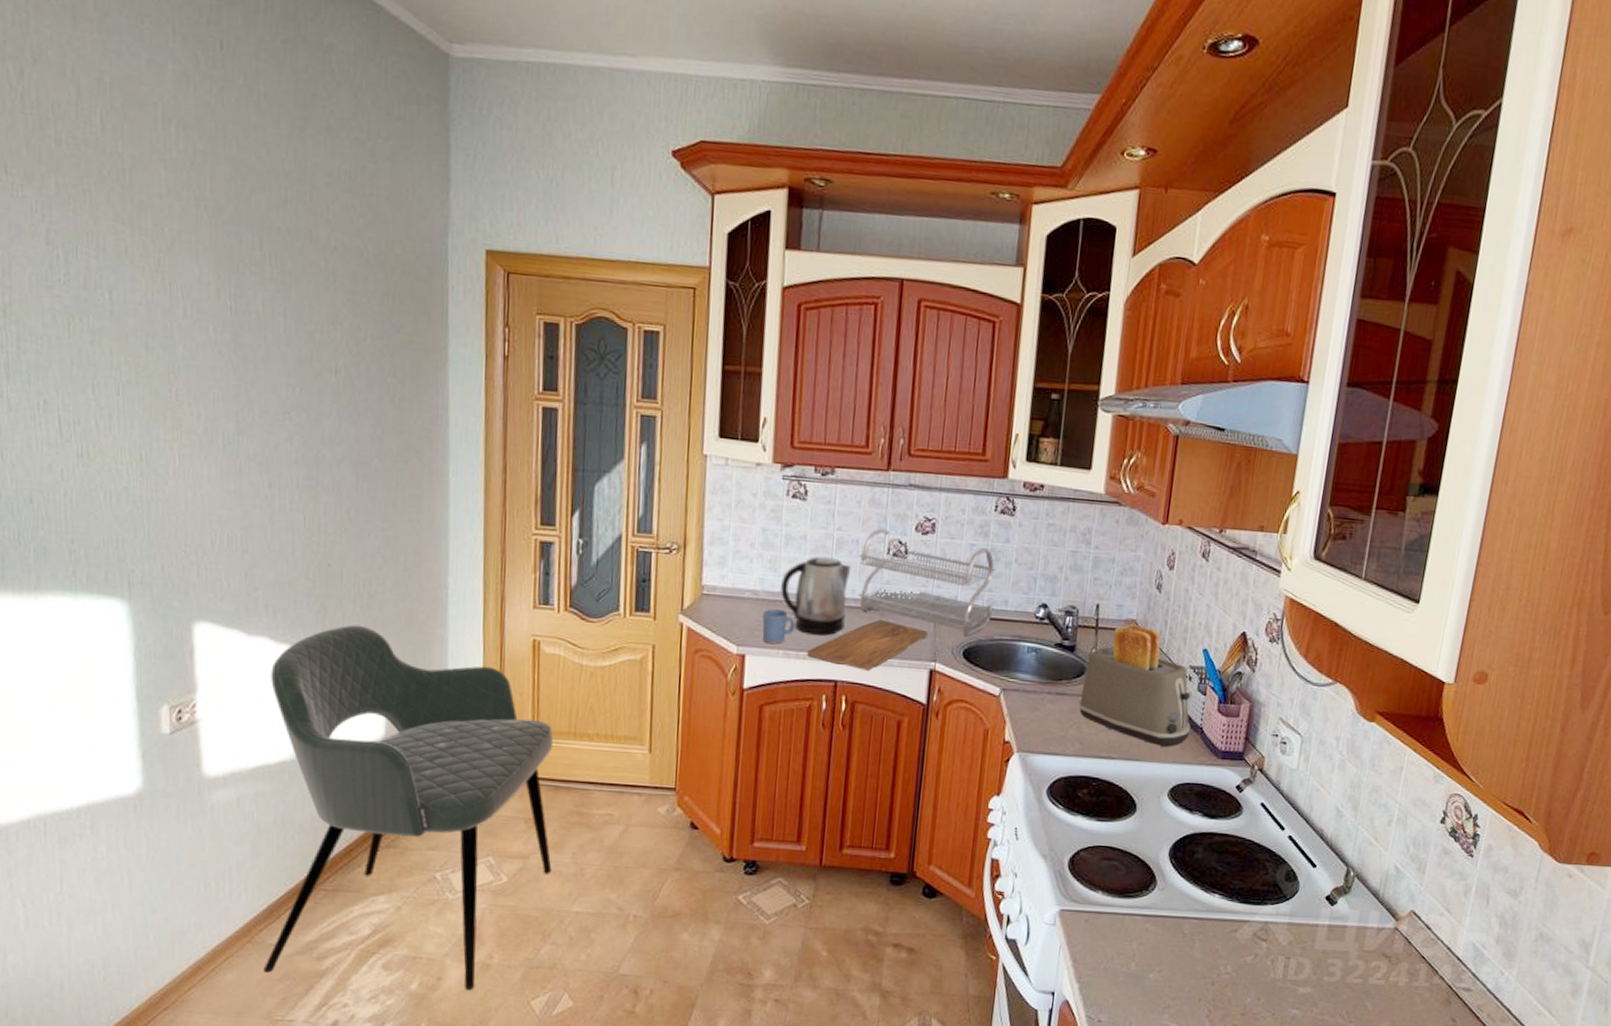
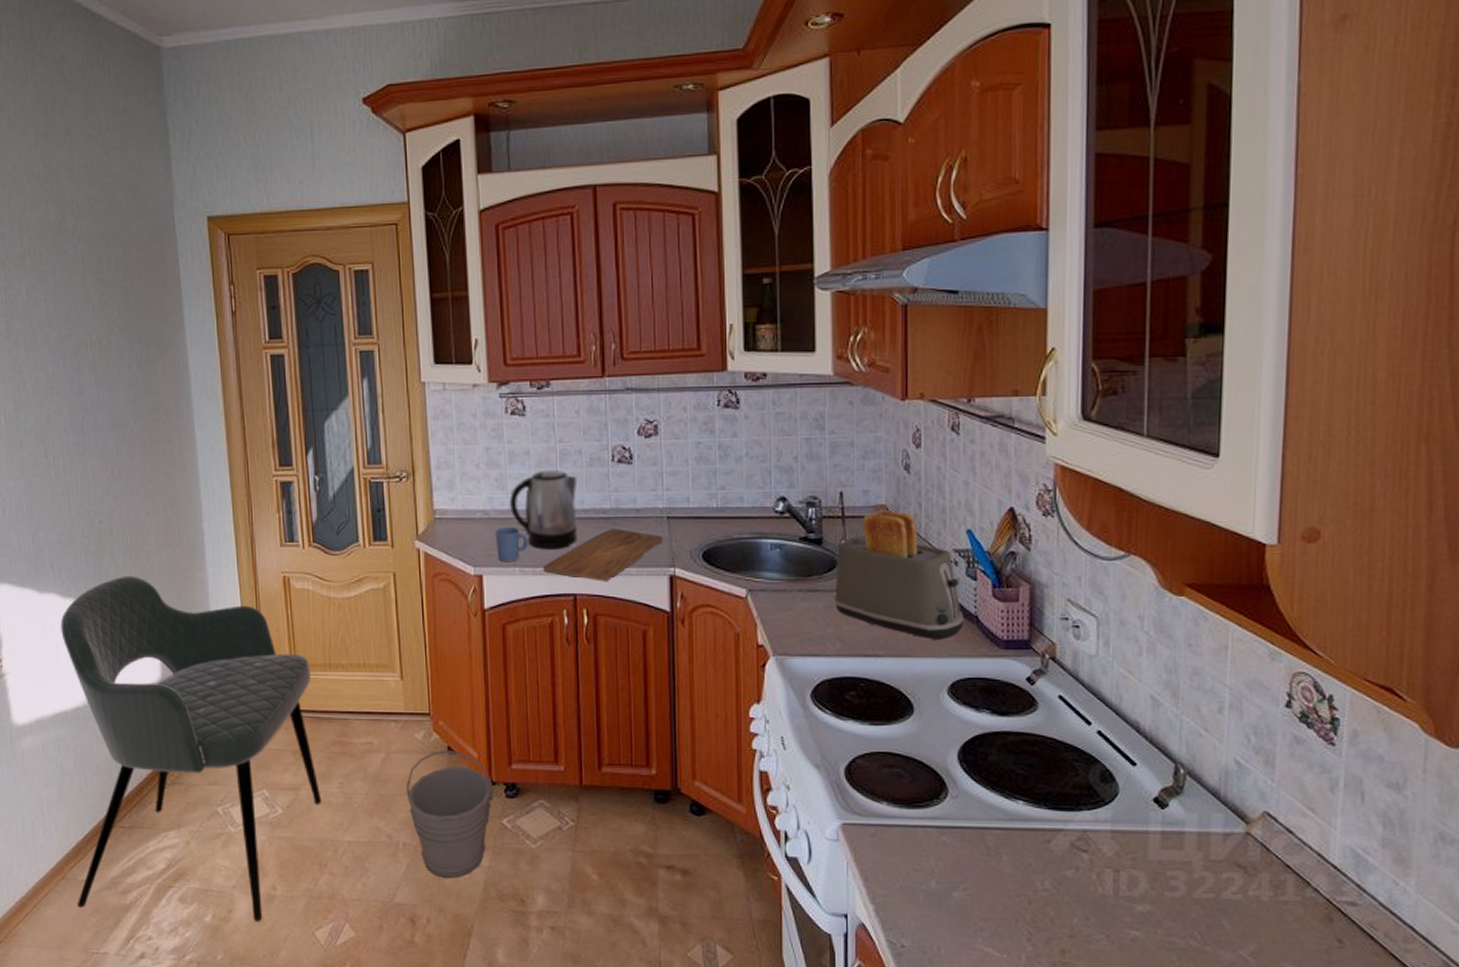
bucket: none [642,825,733,951] -> present [406,749,494,878]
dish rack: present [858,528,996,637] -> none [583,435,729,539]

